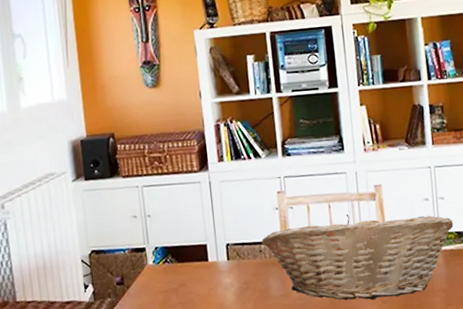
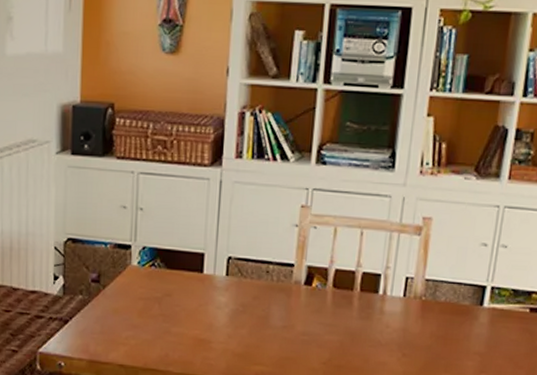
fruit basket: present [261,214,453,301] -> none [270,246,512,352]

